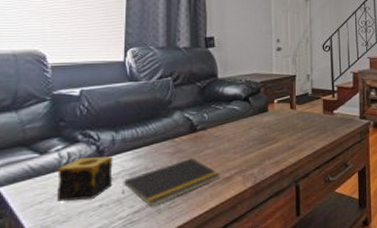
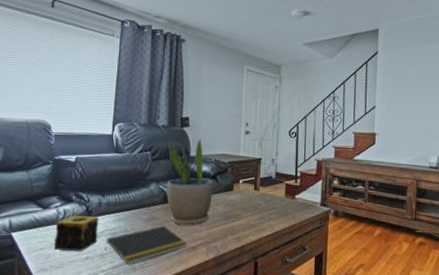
potted plant: none [192,59,246,155] -> present [167,139,214,225]

